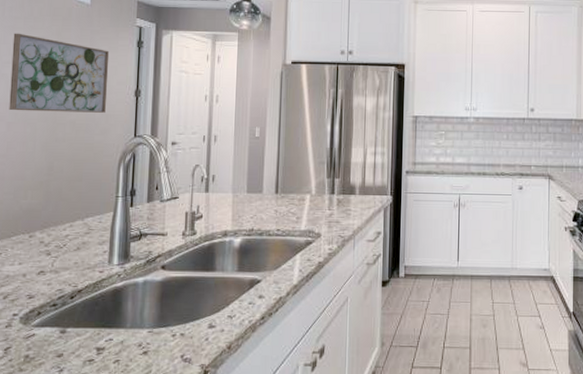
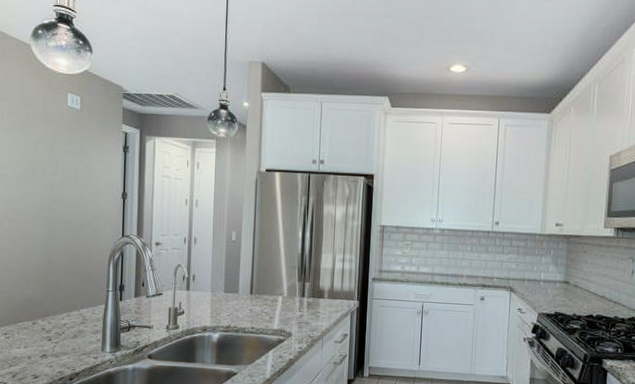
wall art: present [9,33,110,113] -> none [11,136,98,213]

